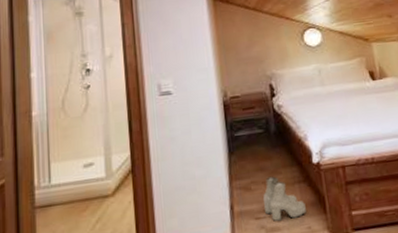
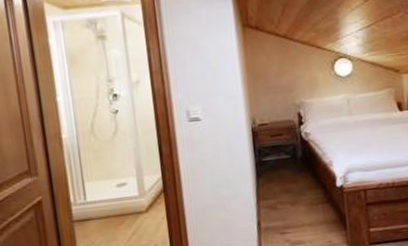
boots: present [262,176,306,221] -> none [288,197,328,236]

